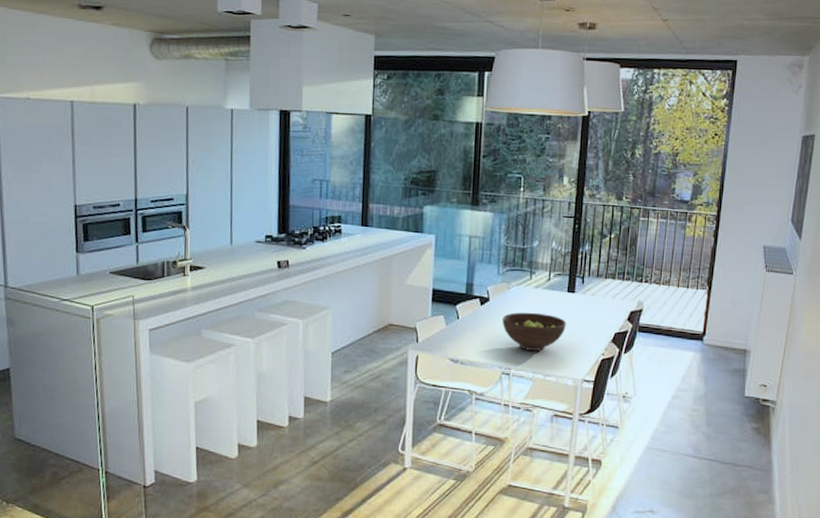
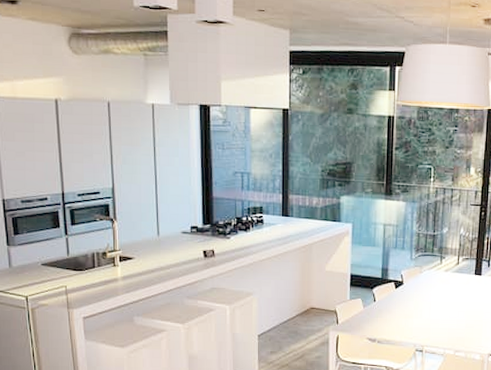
fruit bowl: present [502,312,566,351] -> none [415,294,474,329]

